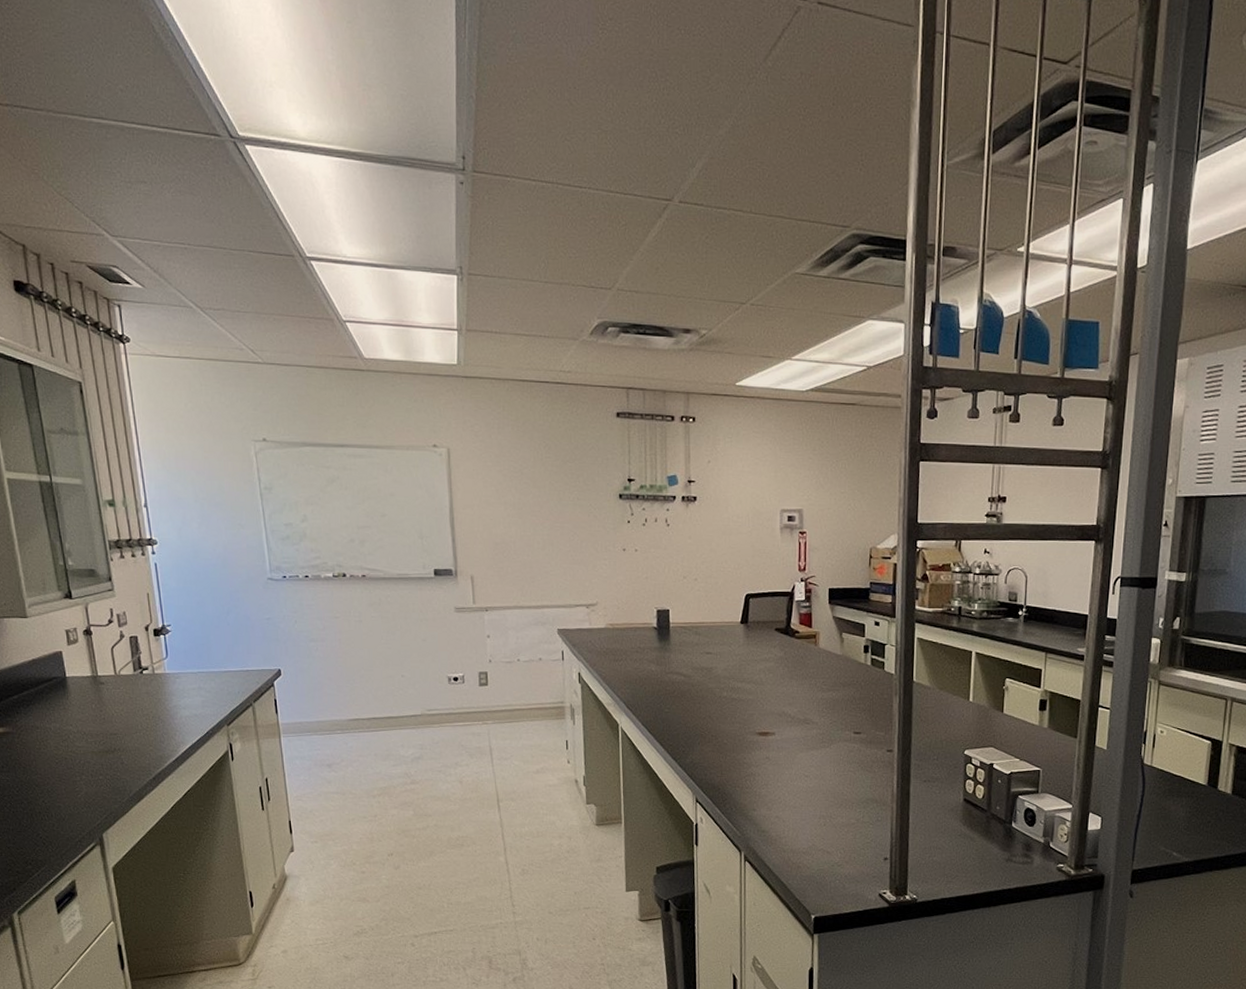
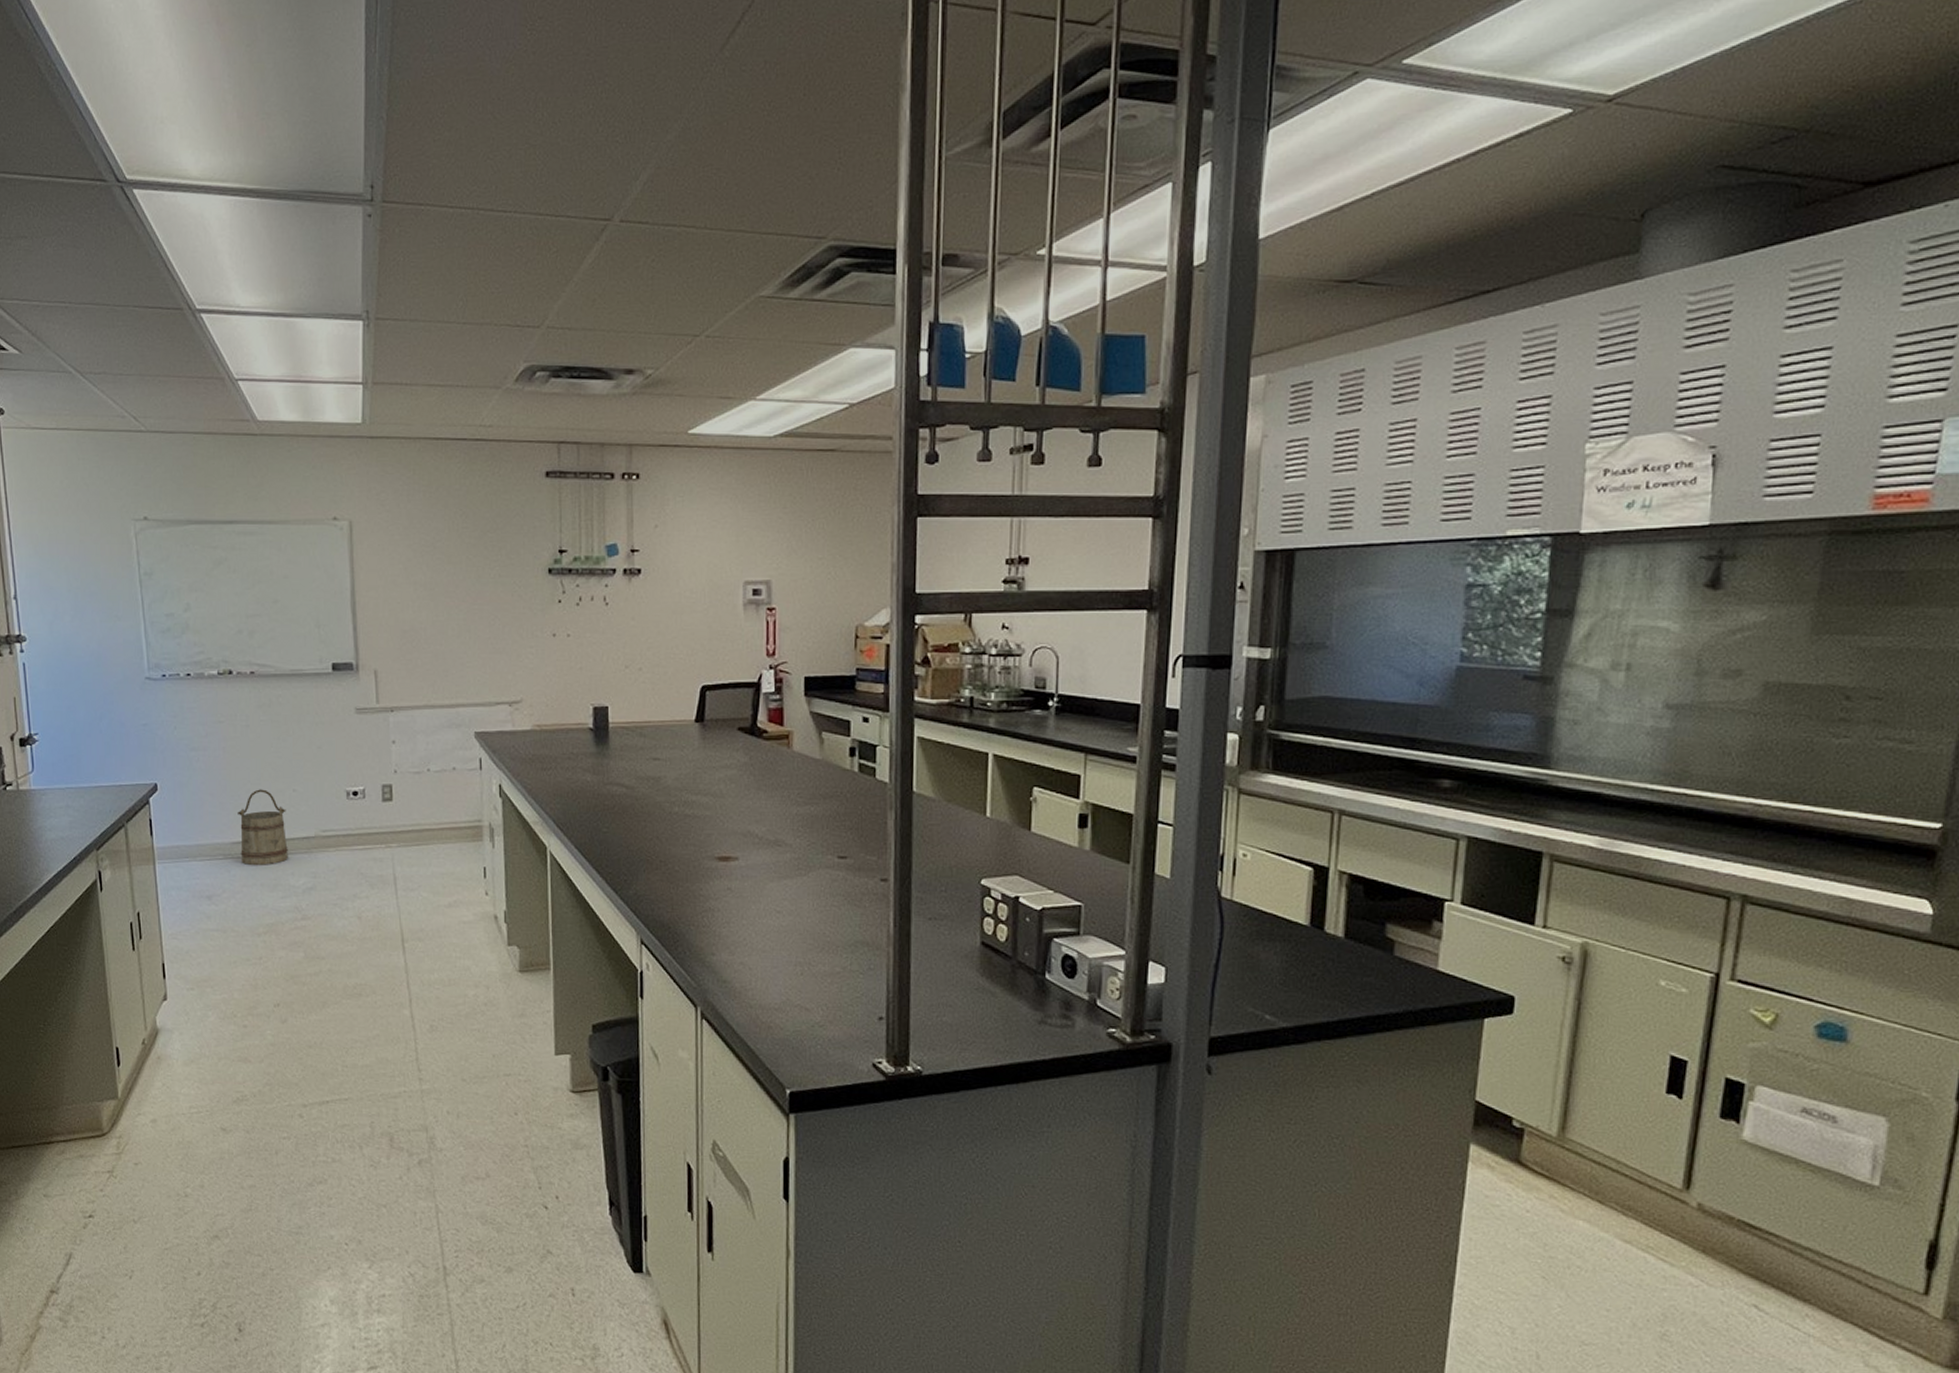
bucket: none [353,675,398,739] -> present [237,789,288,865]

